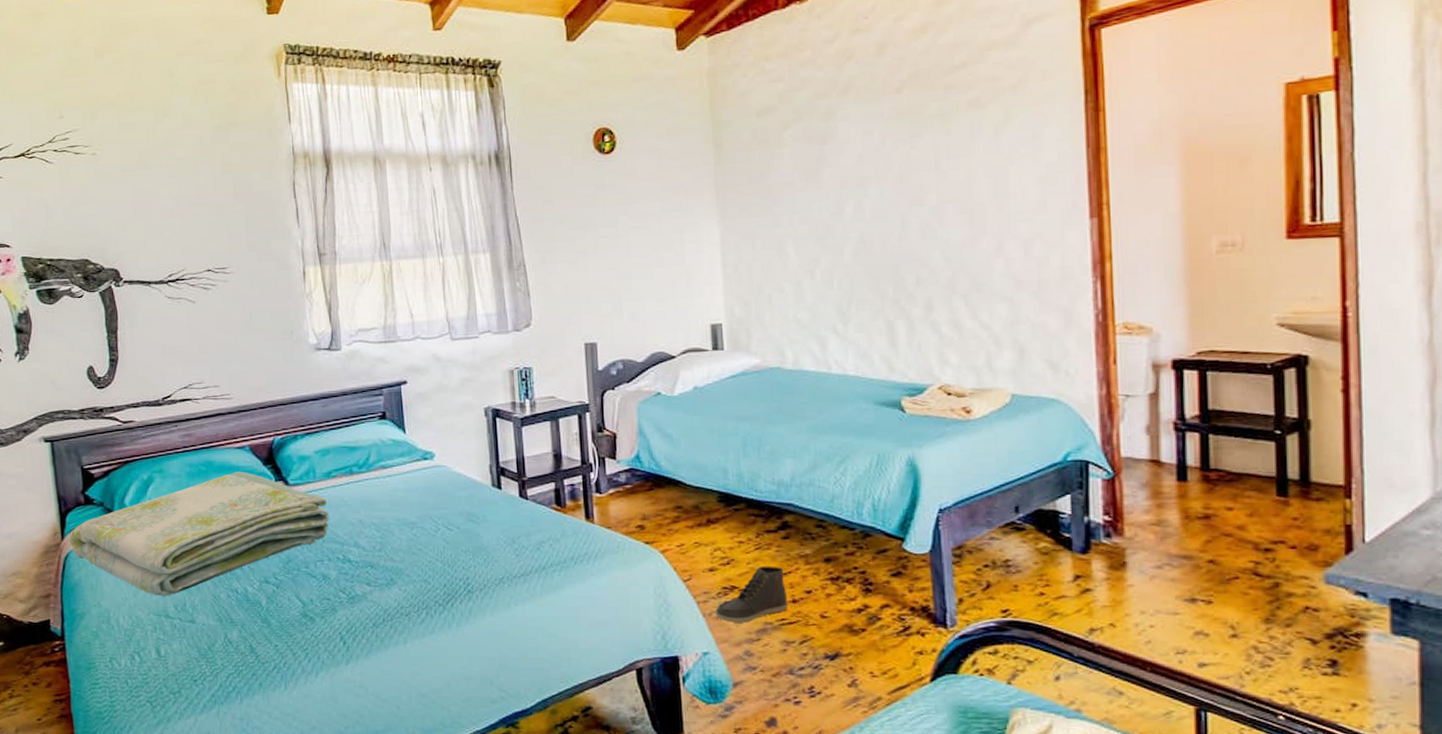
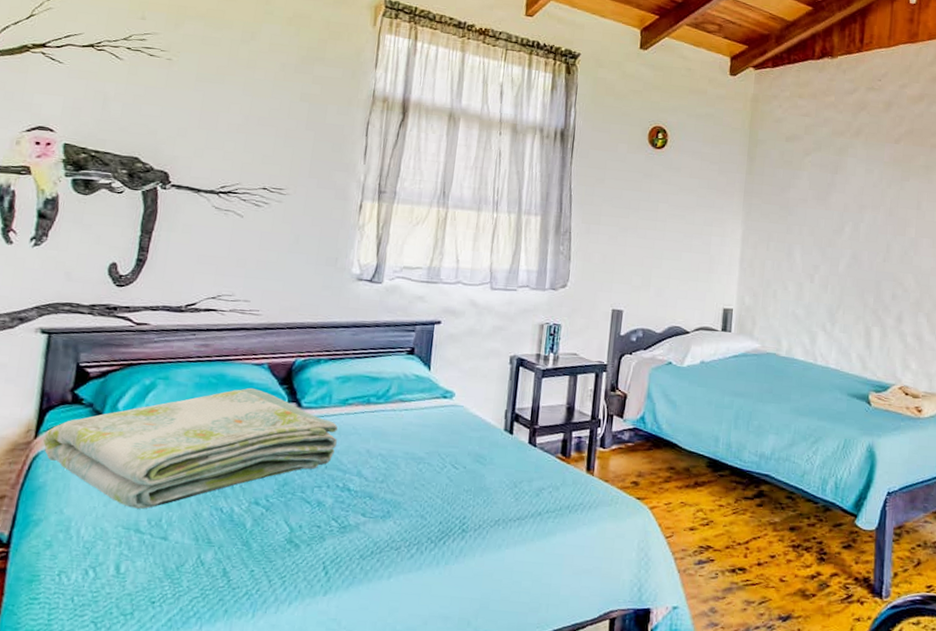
sneaker: present [715,566,788,623] -> none [689,529,754,581]

